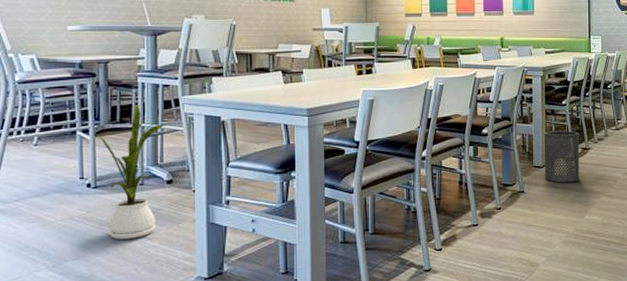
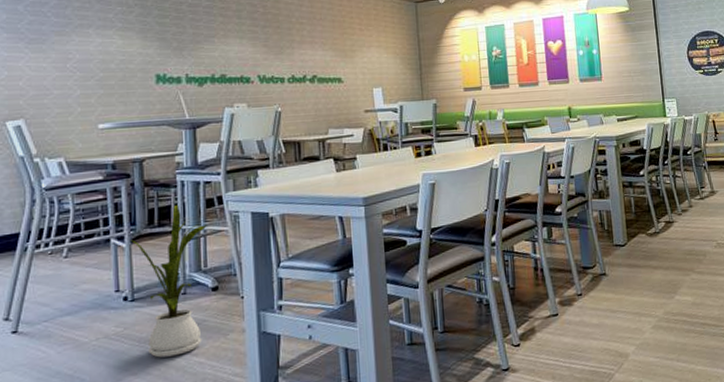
trash can: present [543,130,580,183] -> none [622,203,666,262]

